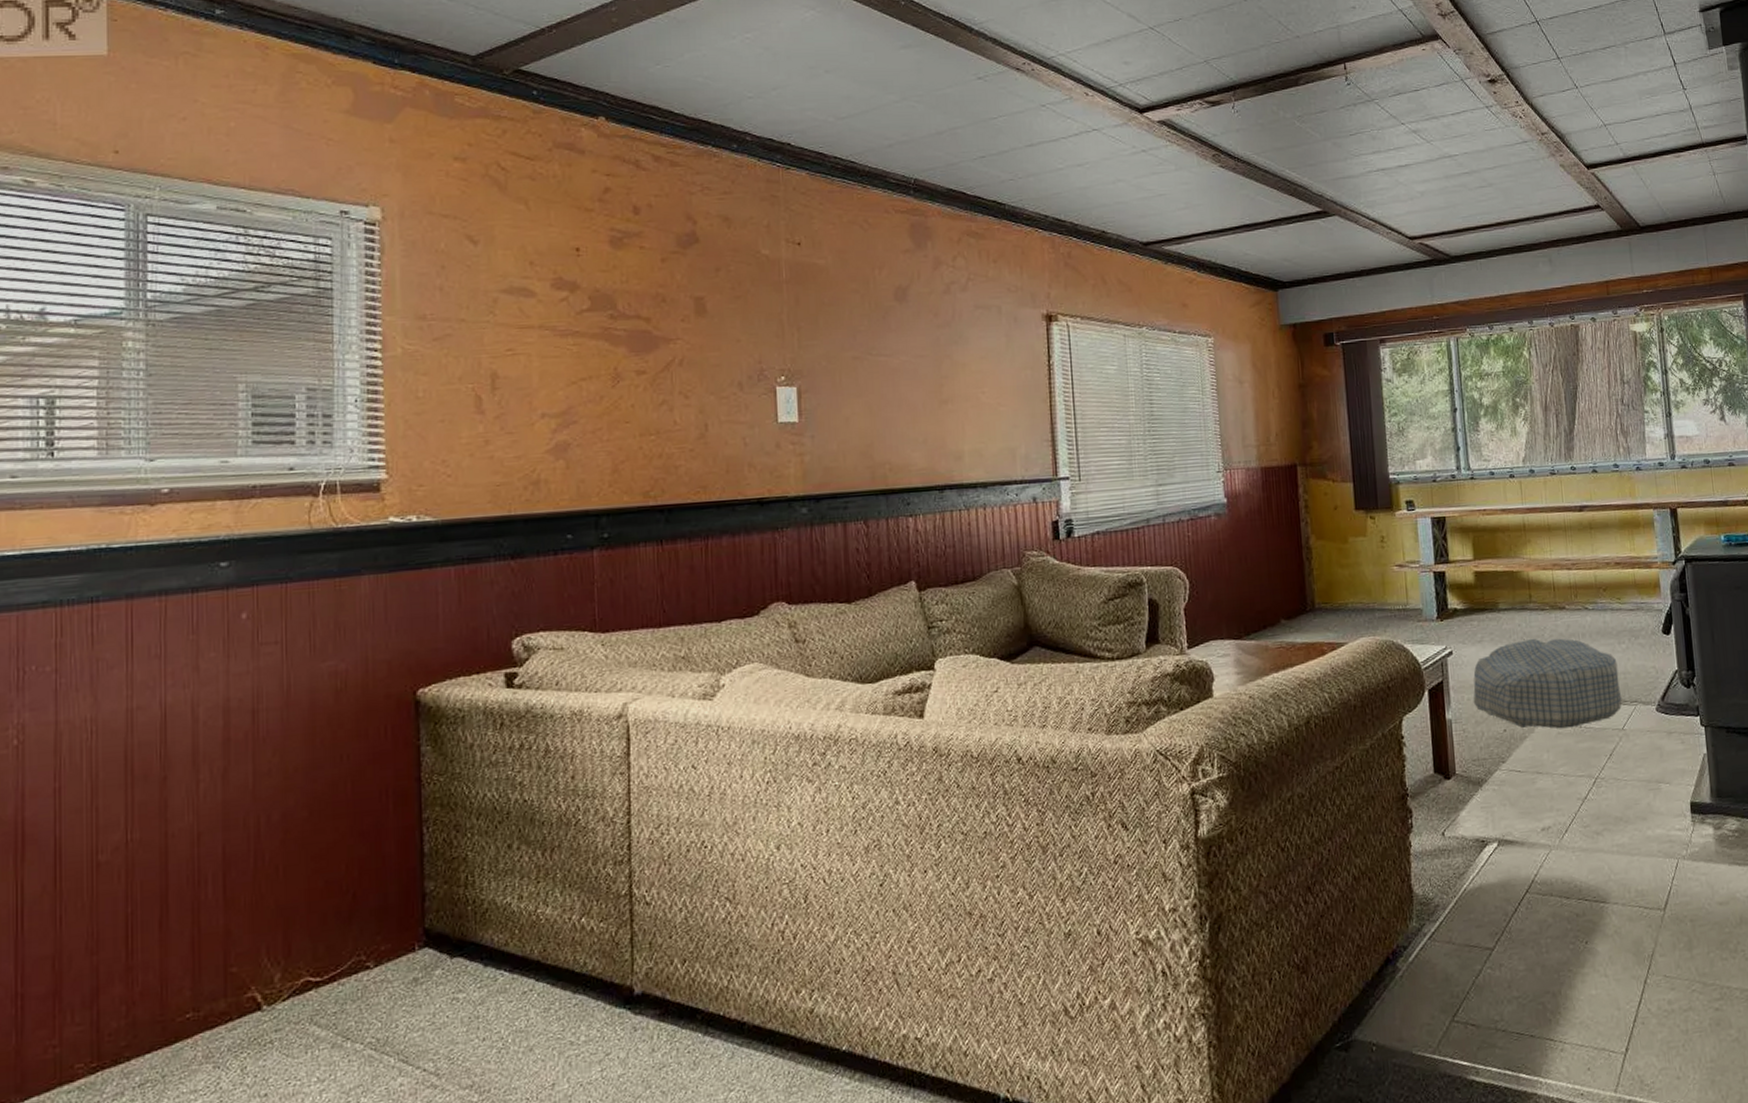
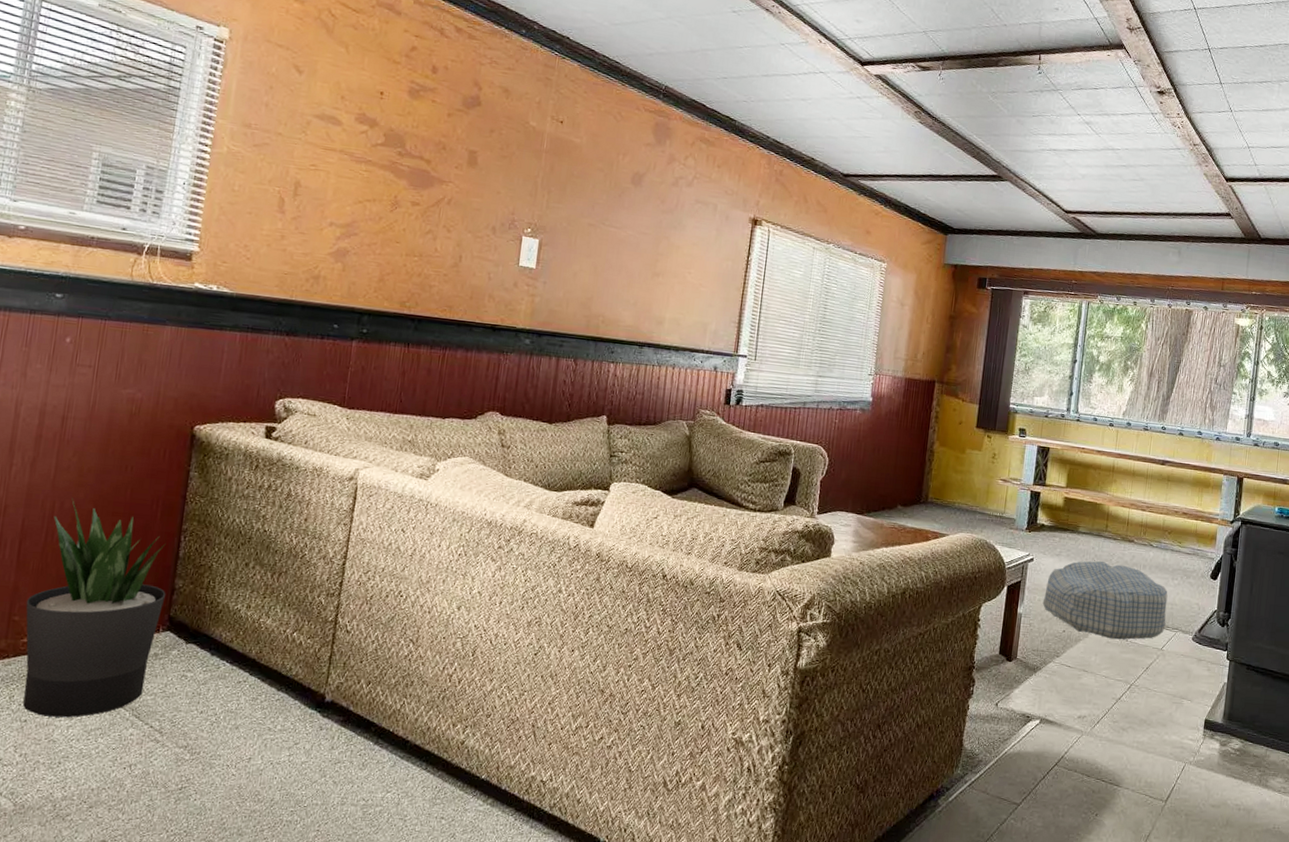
planter: none [243,808,416,1085] -> present [23,498,166,718]

